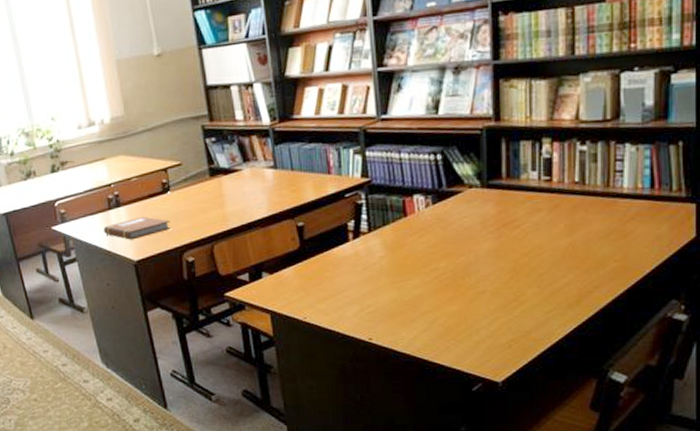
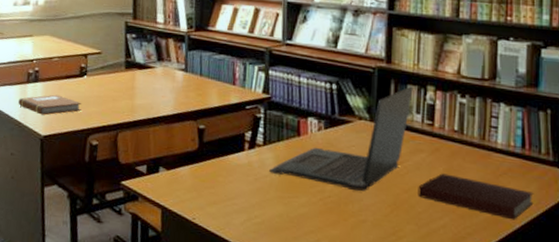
laptop: none [376,142,527,264] -> present [268,86,413,192]
notebook: none [538,229,665,266] -> present [418,173,534,220]

